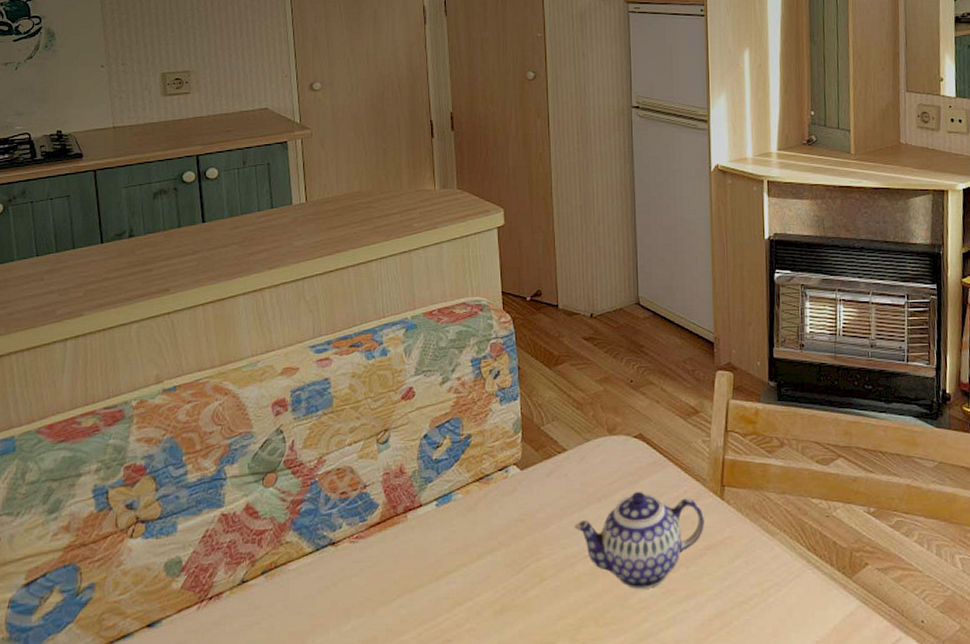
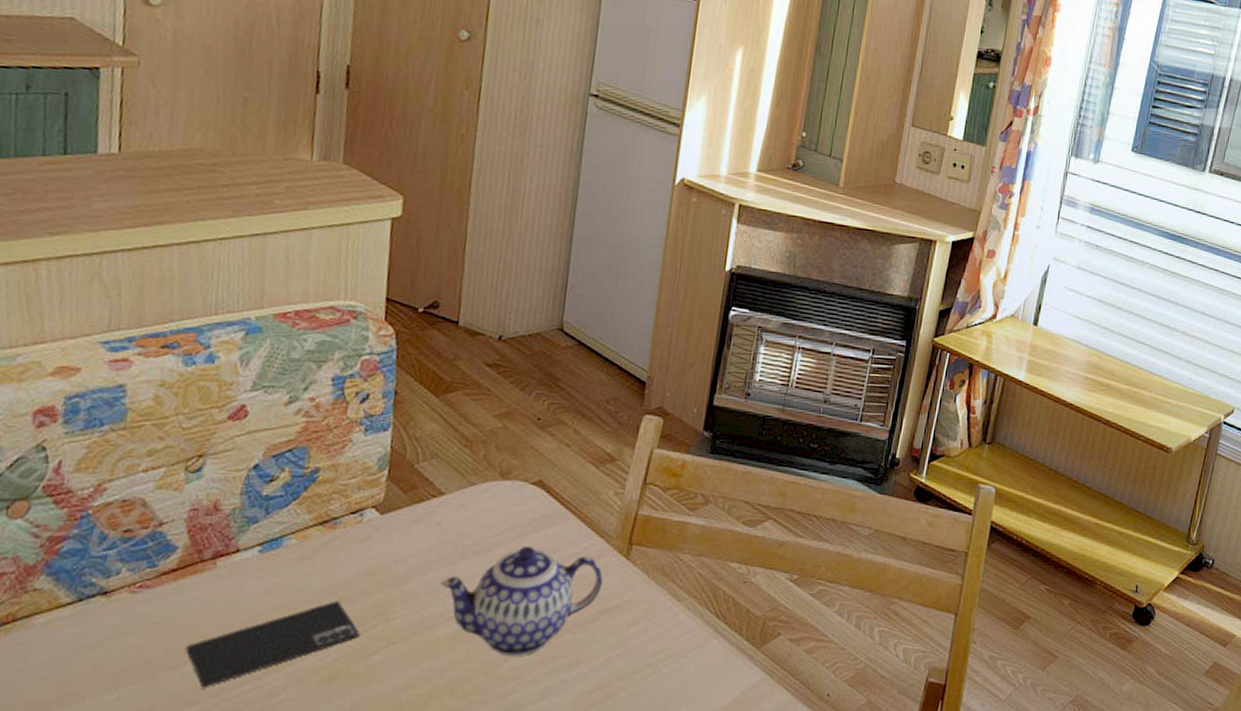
smartphone: none [393,544,518,620] -> present [185,600,360,688]

